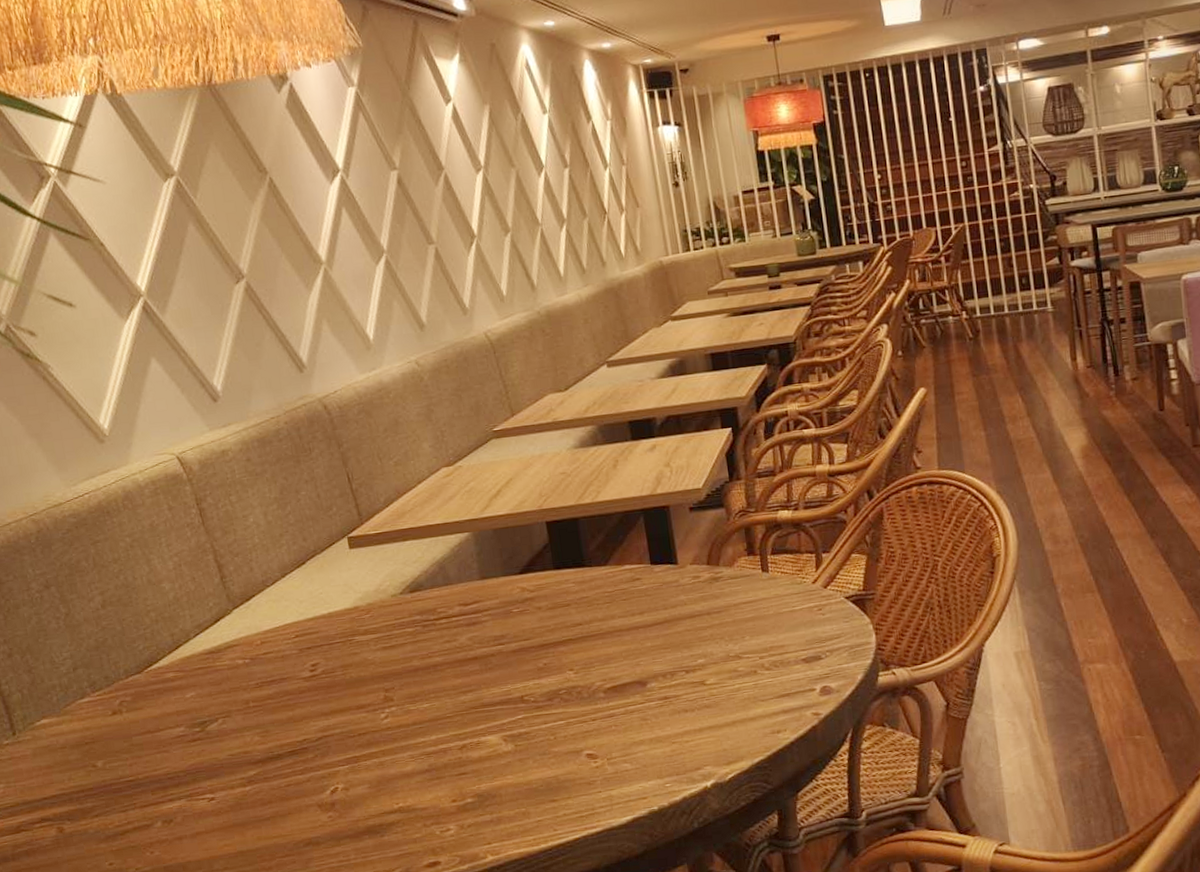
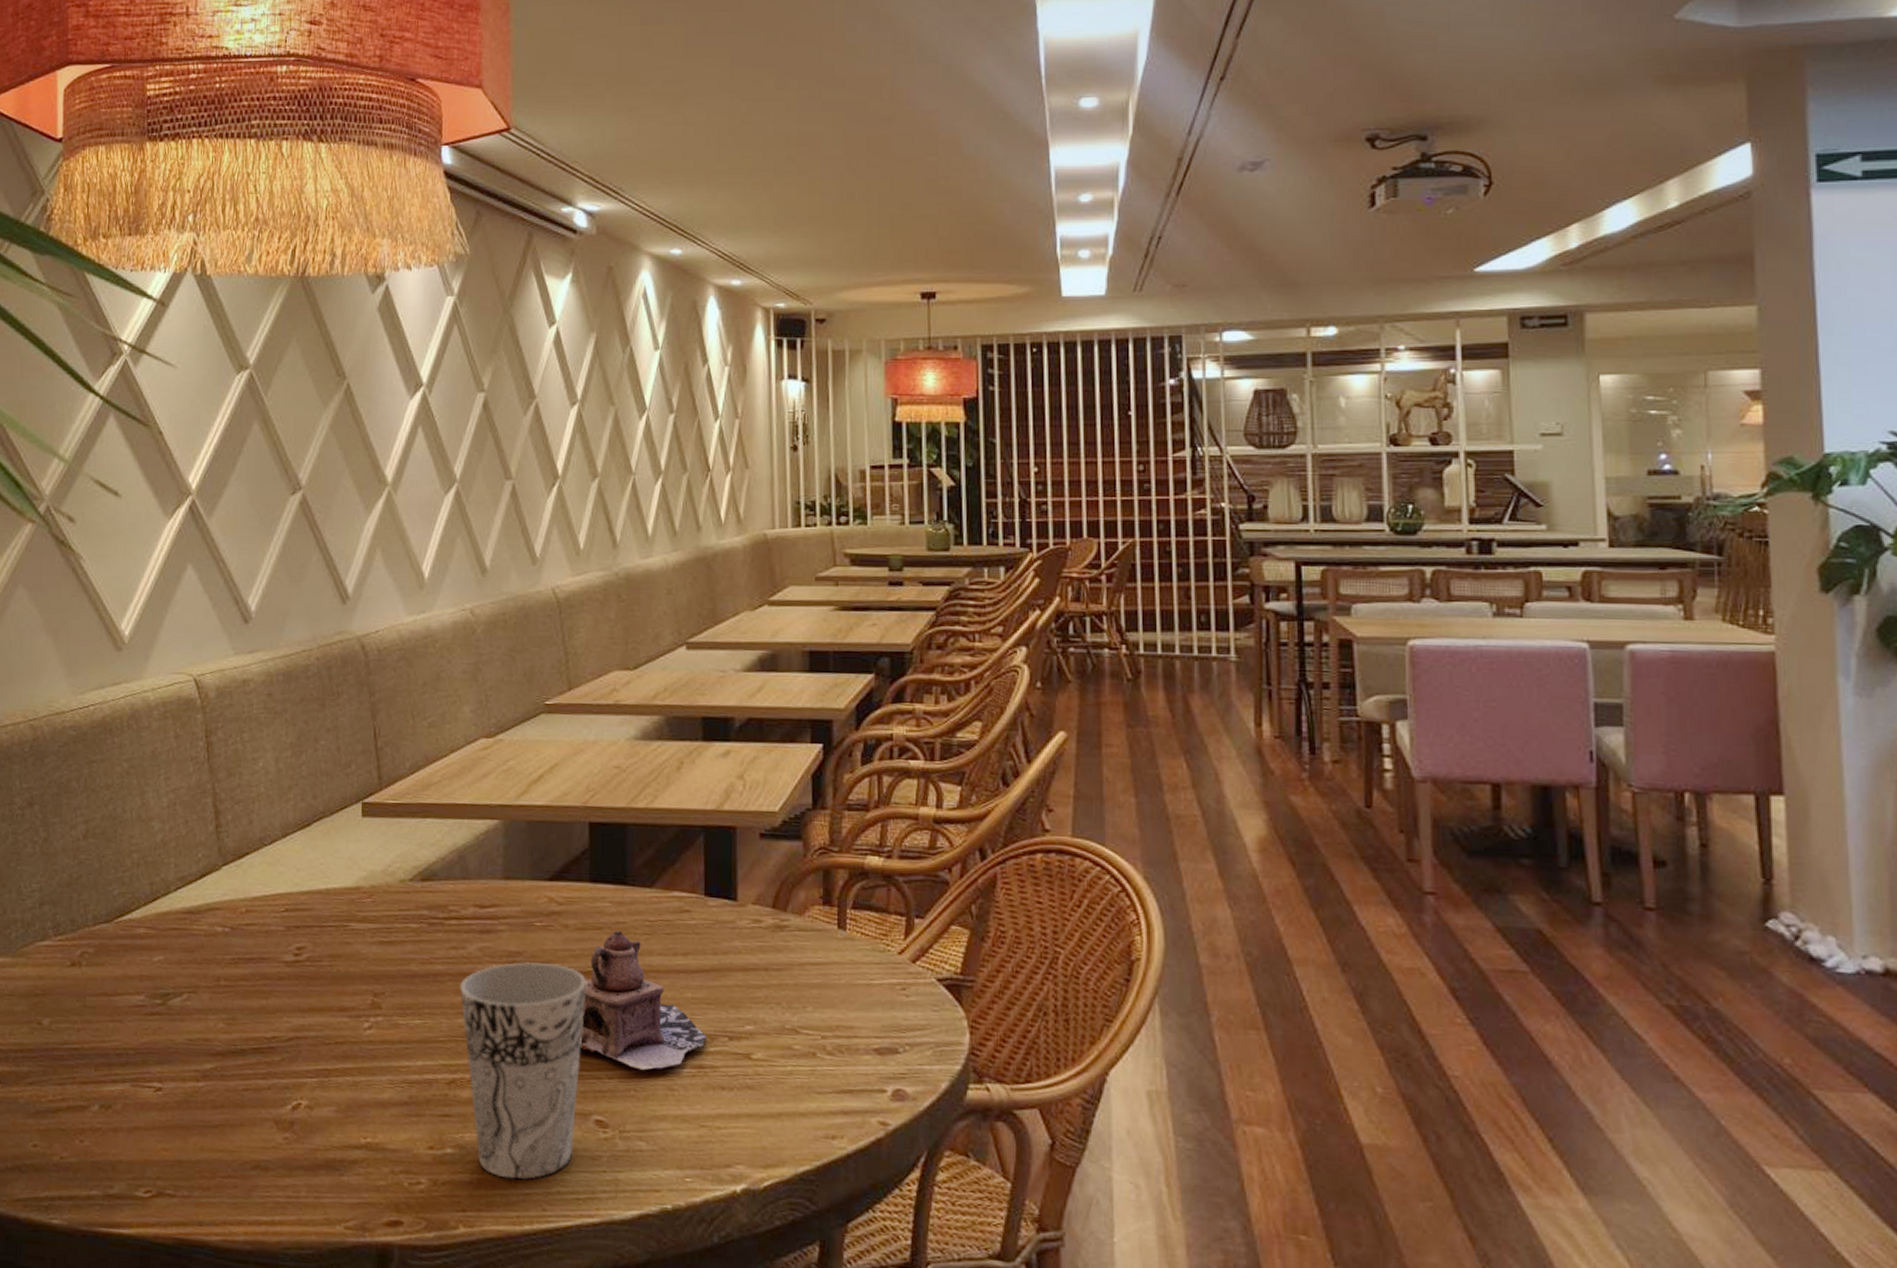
cup: none [457,639,573,812] -> present [460,962,586,1180]
teapot: none [561,603,668,710] -> present [580,930,706,1071]

